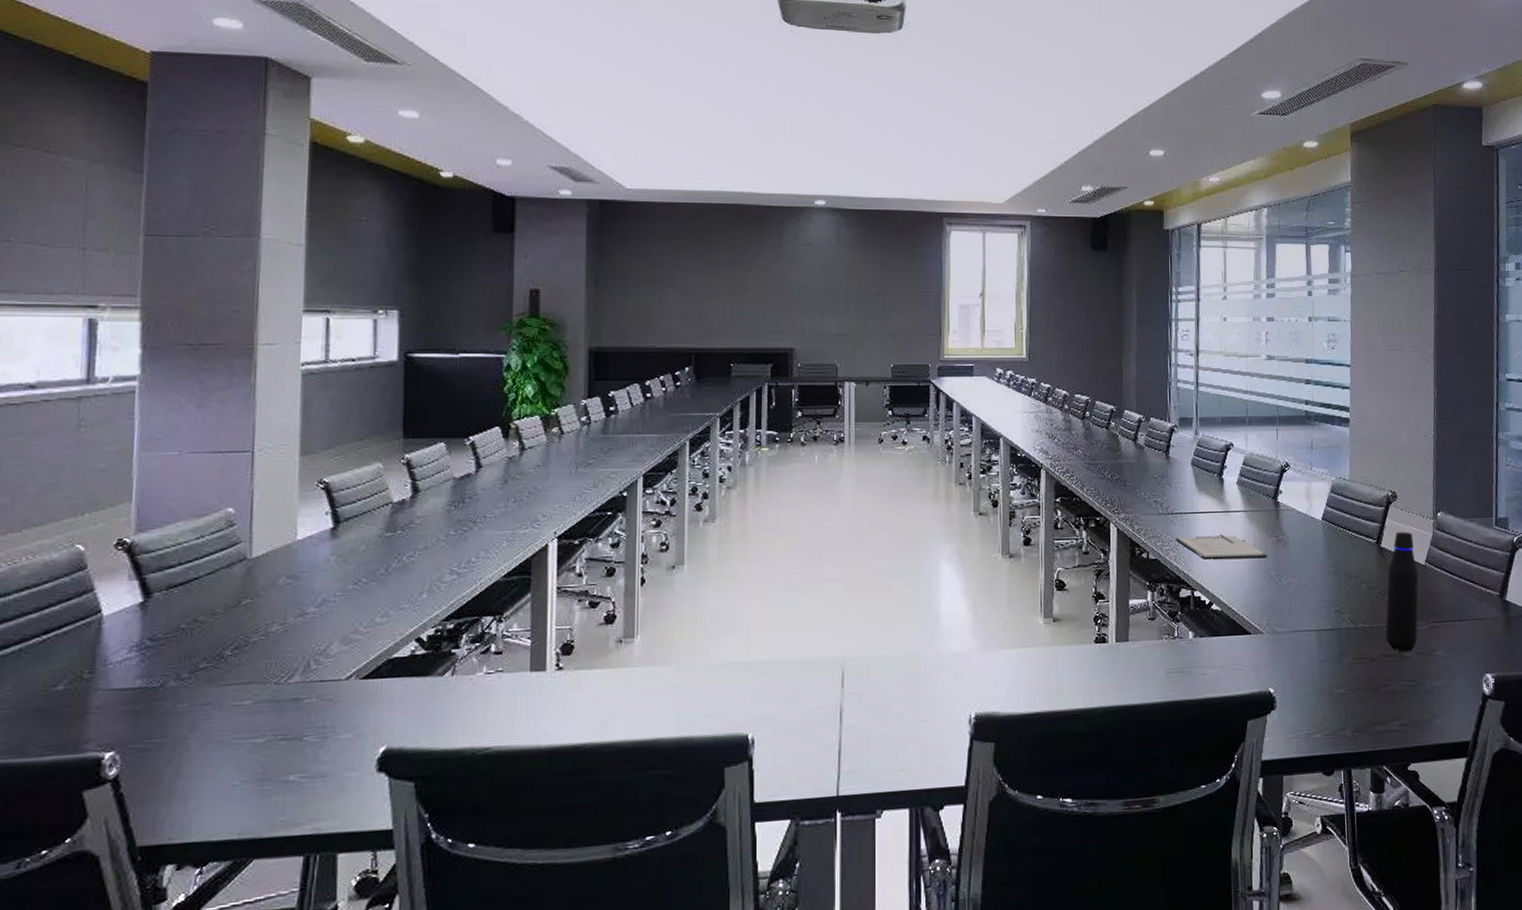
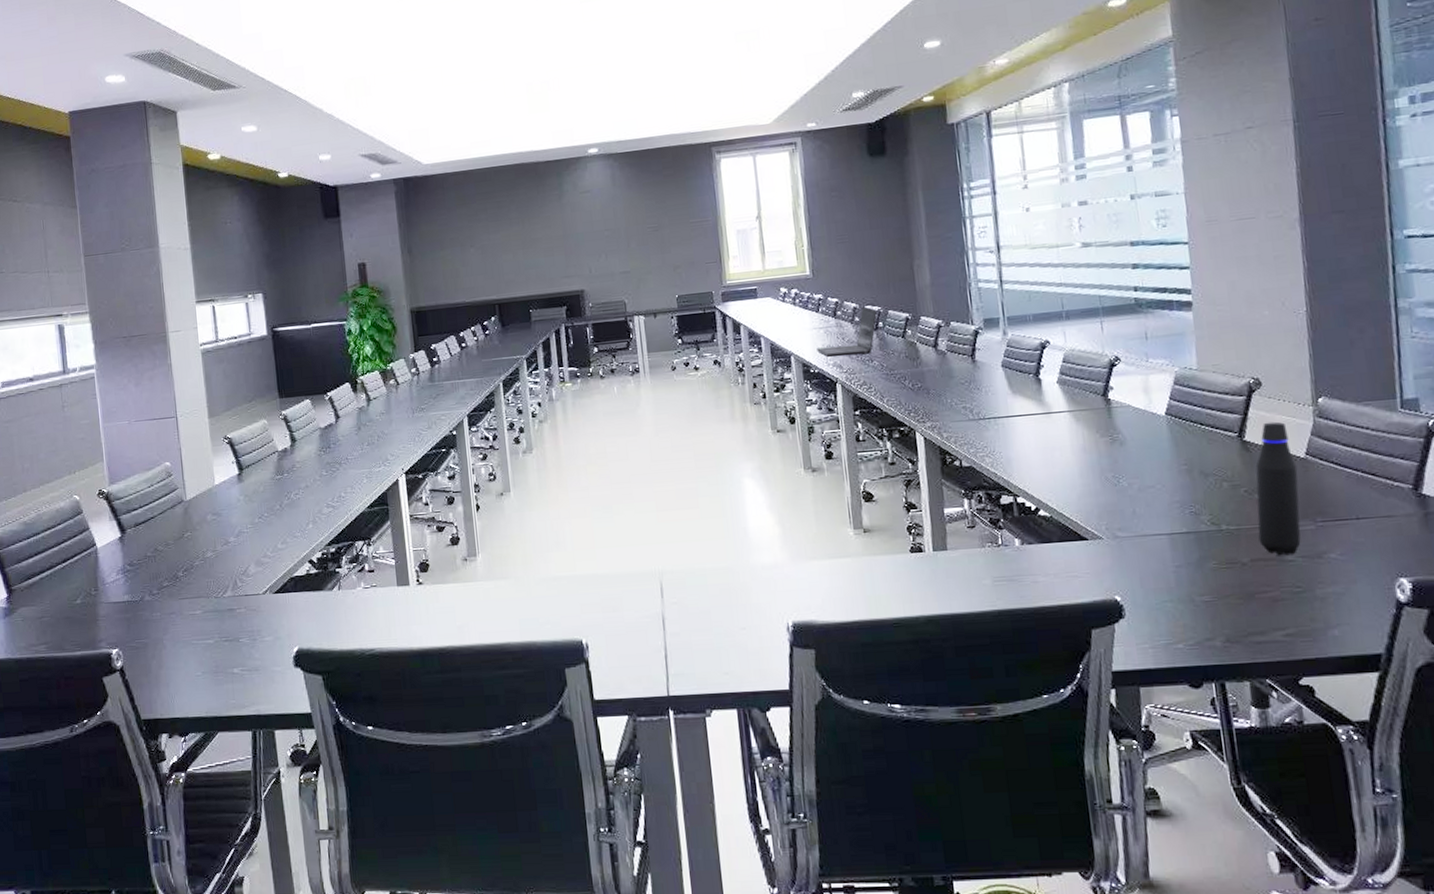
laptop: none [1026,395,1085,443] -> present [817,306,877,357]
clipboard: present [1176,534,1268,559] -> none [990,437,1101,464]

